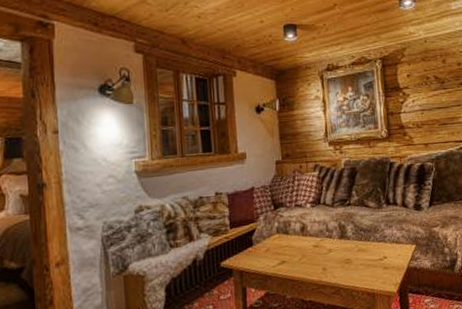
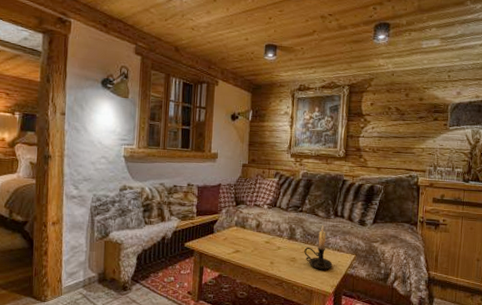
candle holder: none [359,217,393,269] -> present [304,225,333,270]

